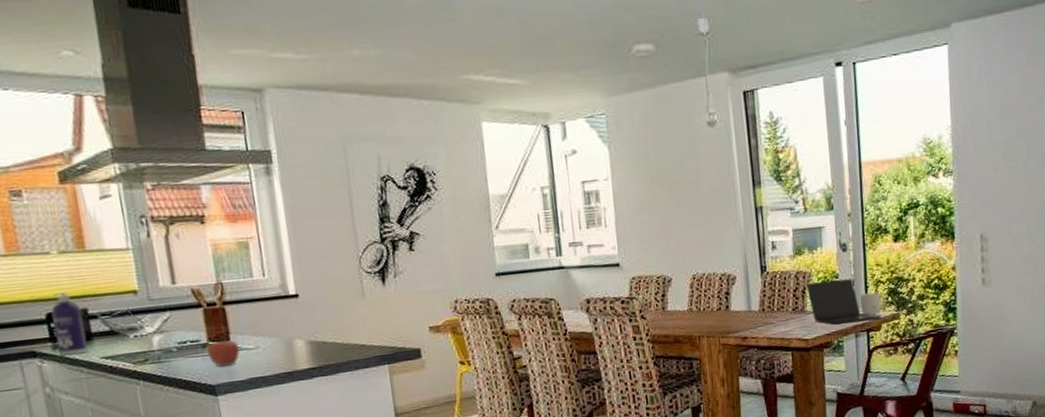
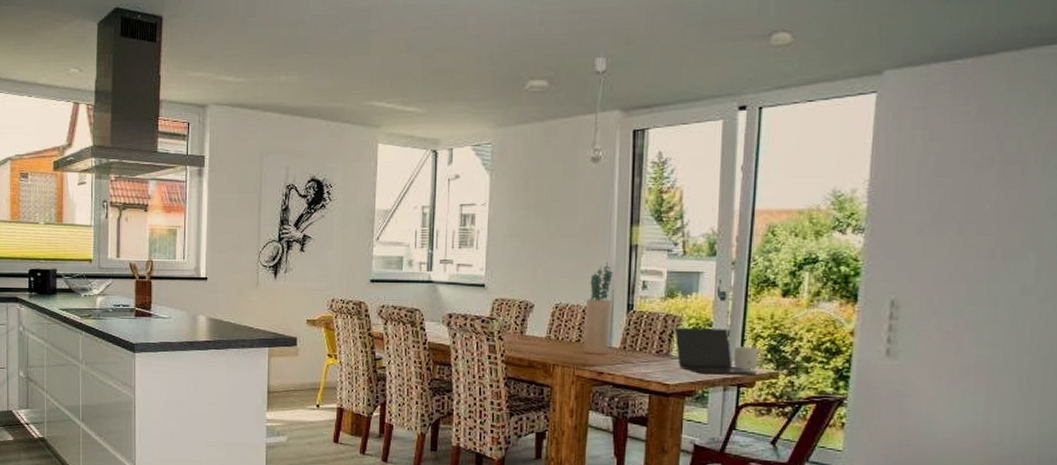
spray bottle: present [51,291,88,356] -> none [33,254,53,304]
fruit: present [206,337,240,367] -> none [133,305,156,329]
vase: none [721,226,749,321] -> present [582,261,613,355]

